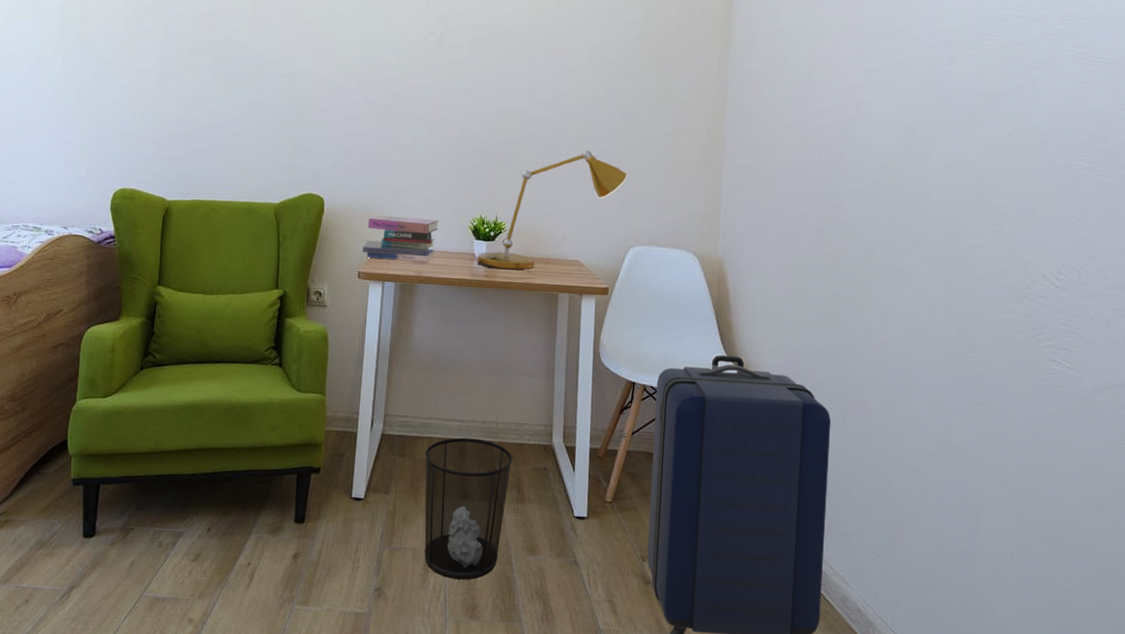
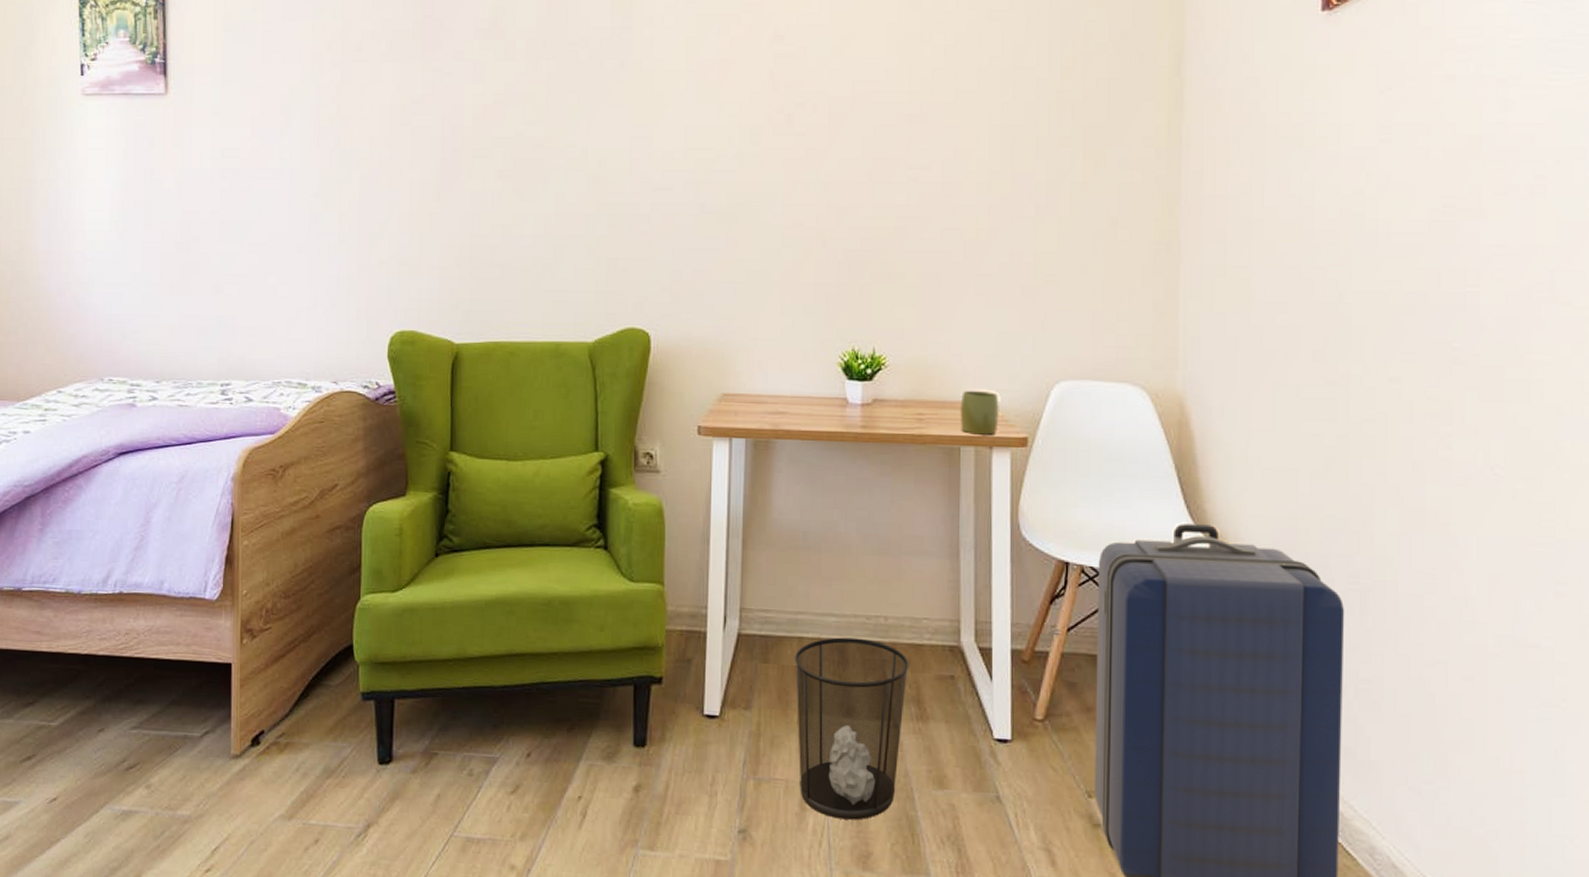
books: present [362,215,439,262] -> none [702,352,798,412]
desk lamp: present [477,150,627,270] -> none [851,255,1047,418]
mug: none [559,250,589,285] -> present [960,390,999,435]

